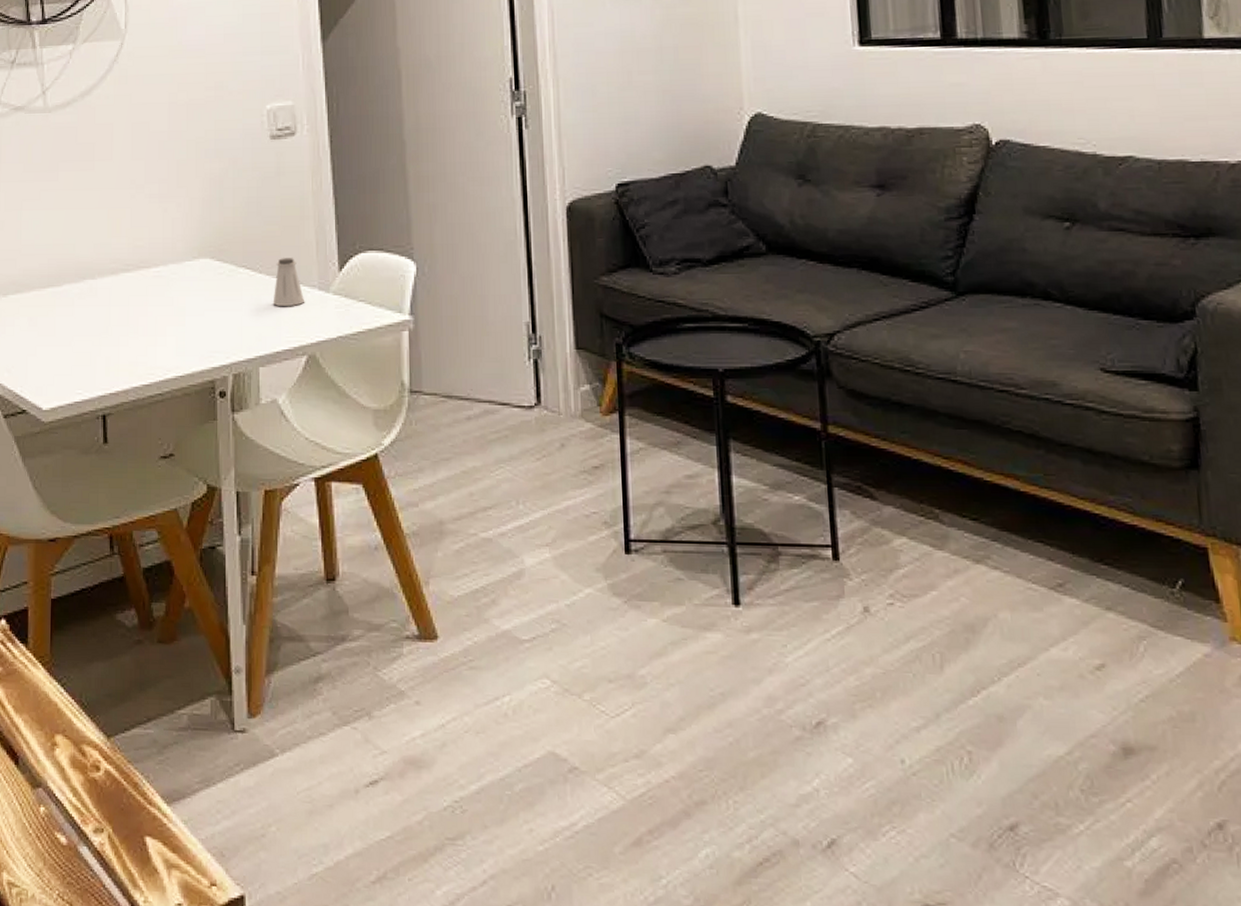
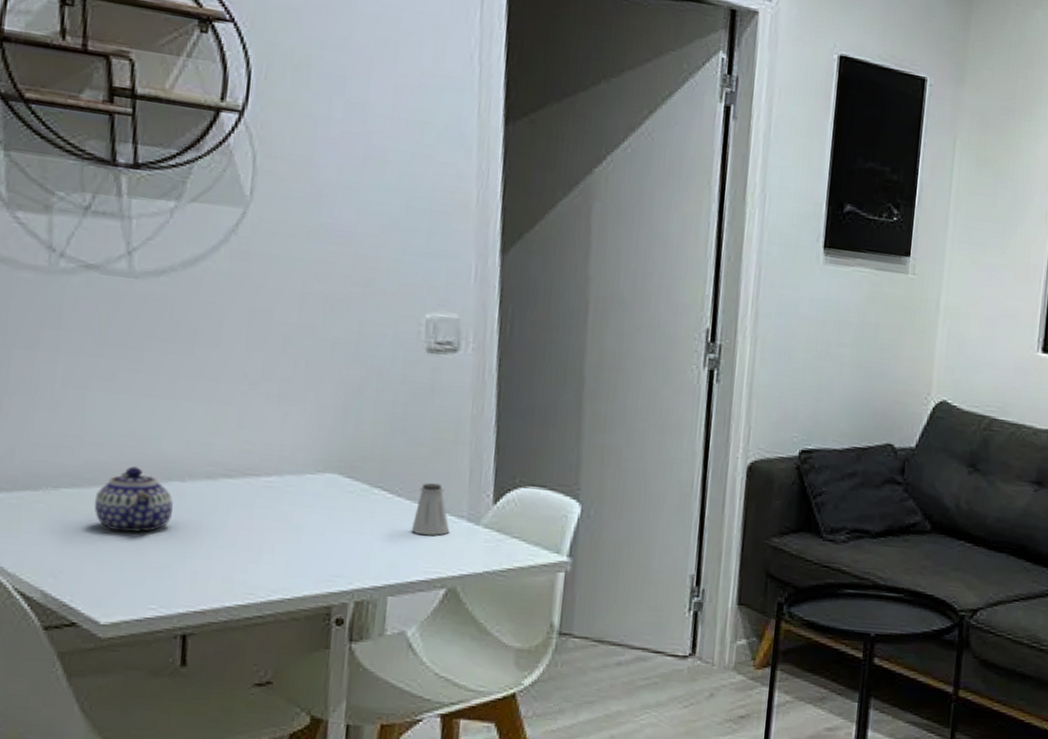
teapot: none [32,270,89,328] -> present [94,466,174,533]

